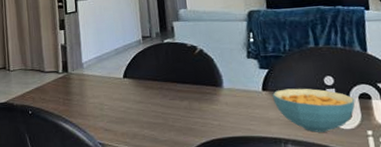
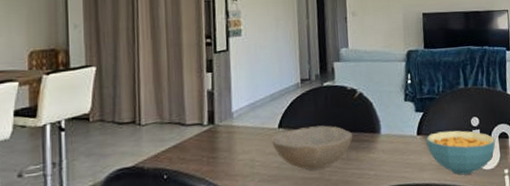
bowl: none [117,77,194,116] -> present [271,125,353,170]

